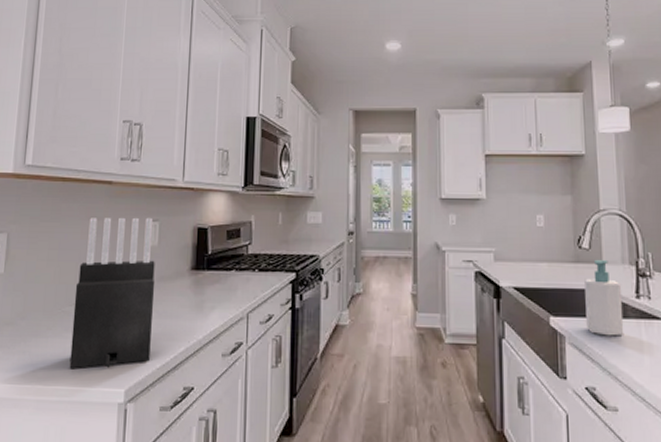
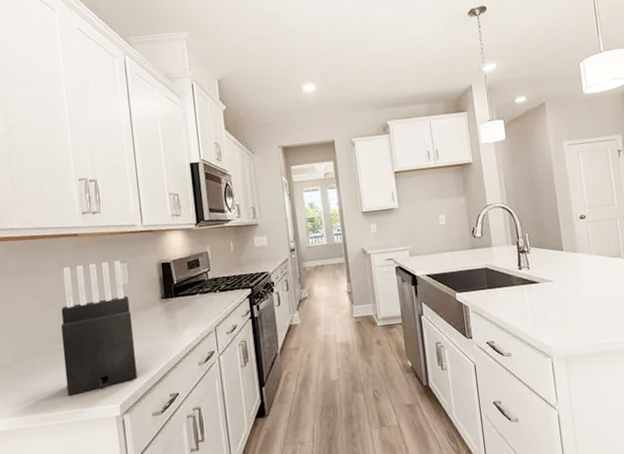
soap bottle: present [585,259,624,336] -> none [480,243,512,302]

